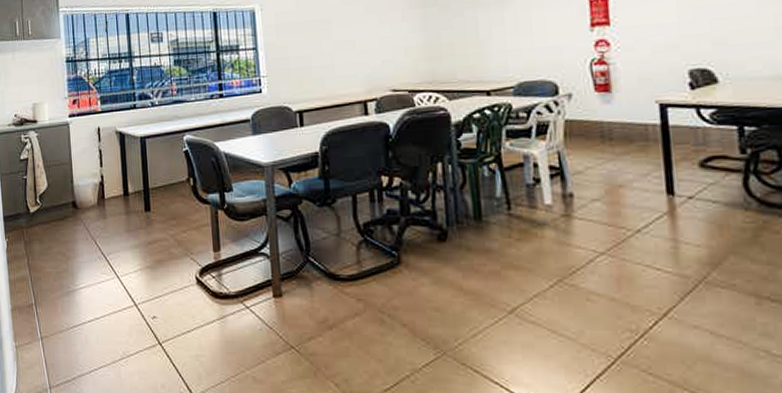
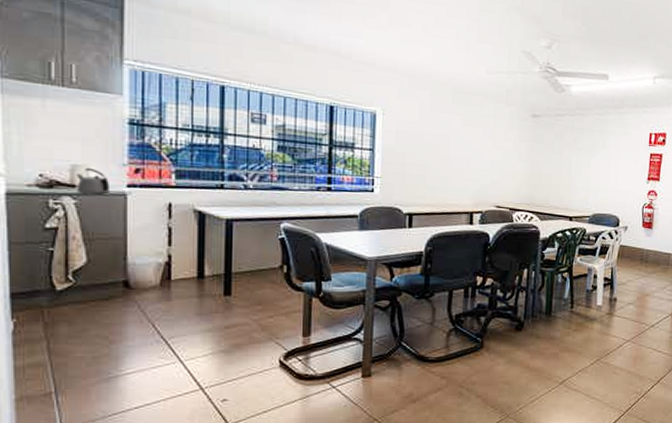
kettle: none [36,104,58,127] -> present [76,167,109,194]

